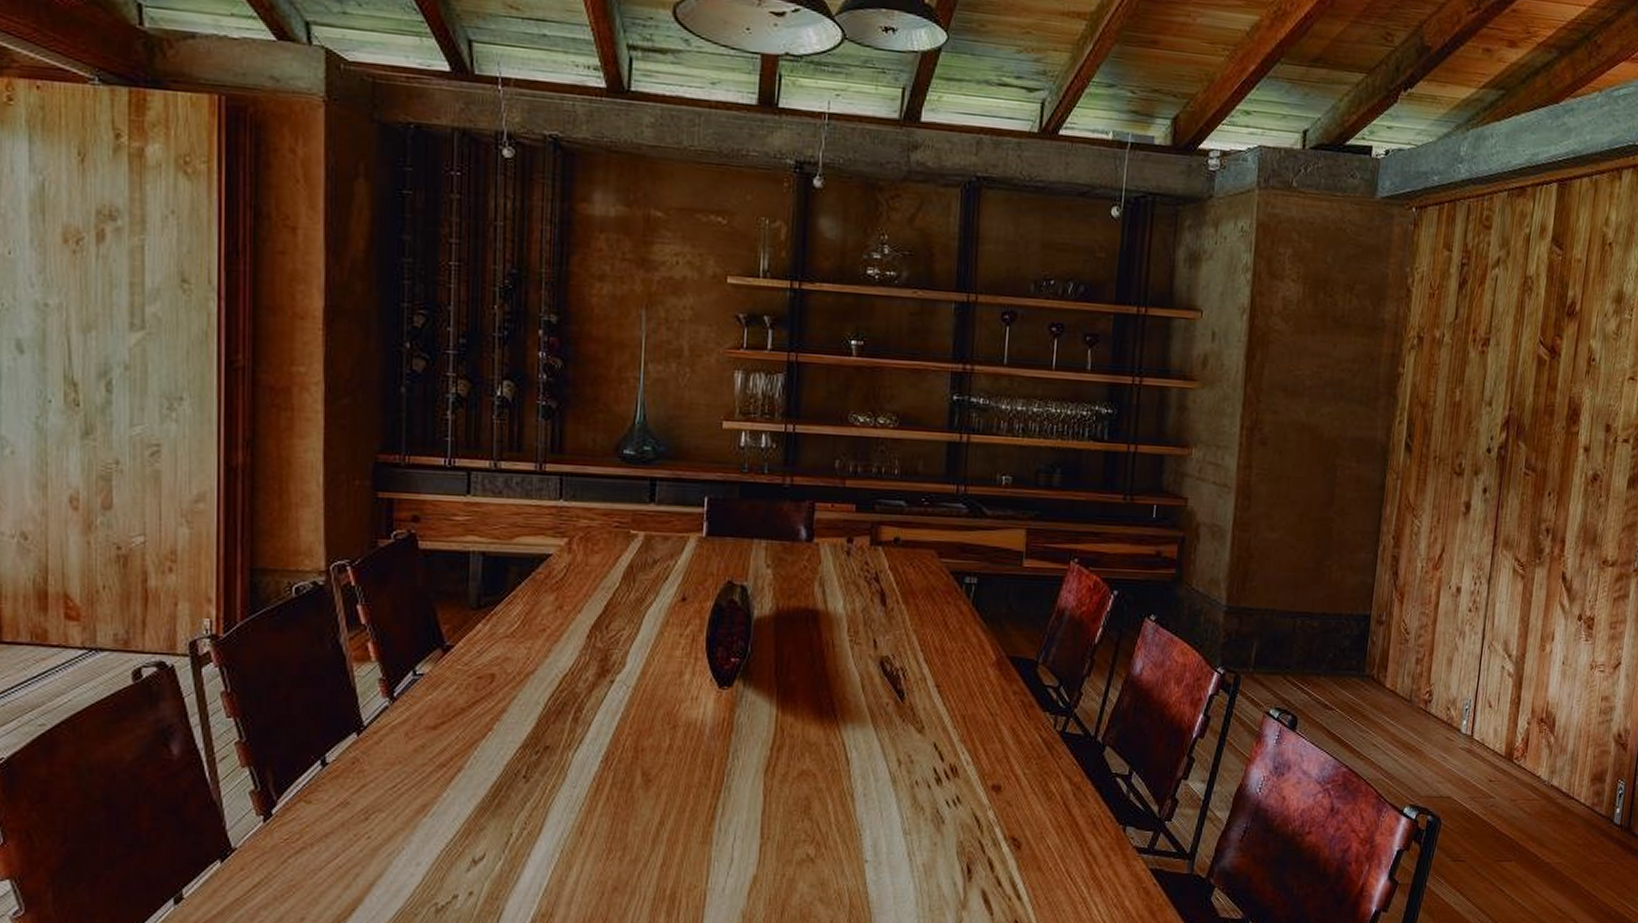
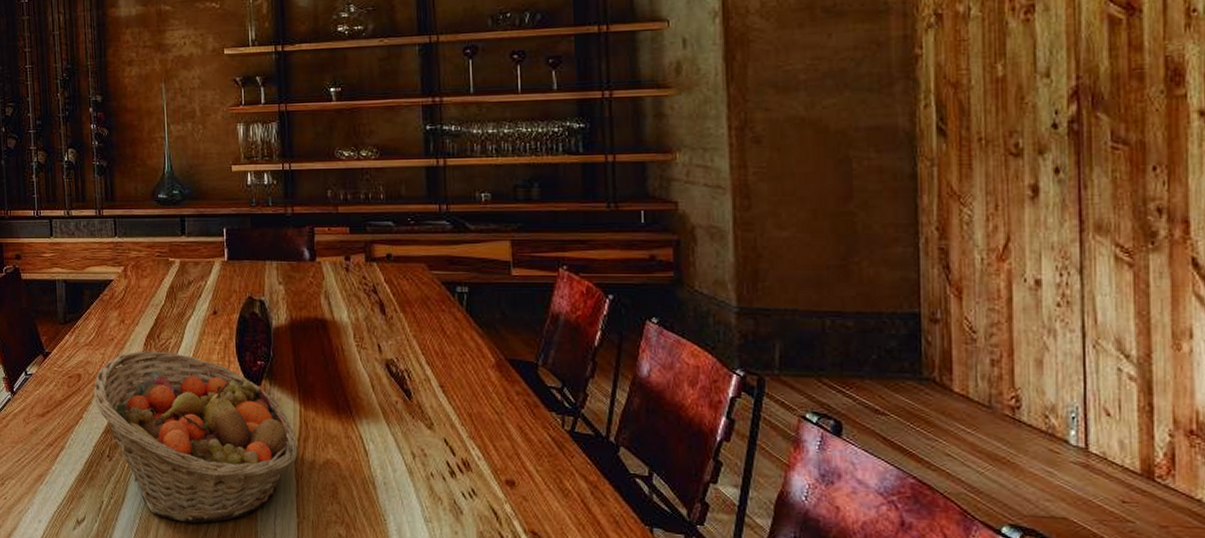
fruit basket: none [511,644,770,853] -> present [93,351,298,524]

